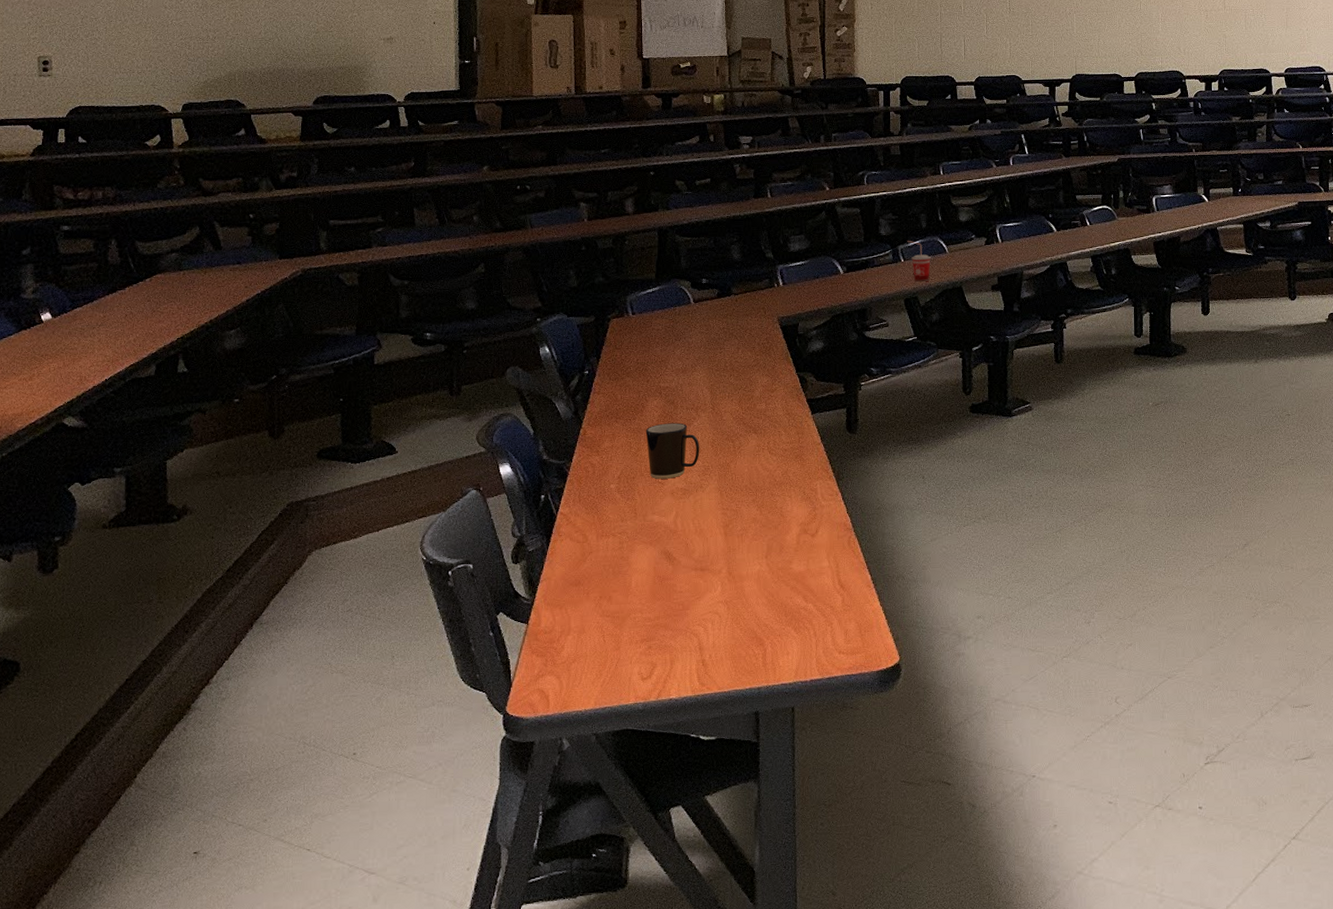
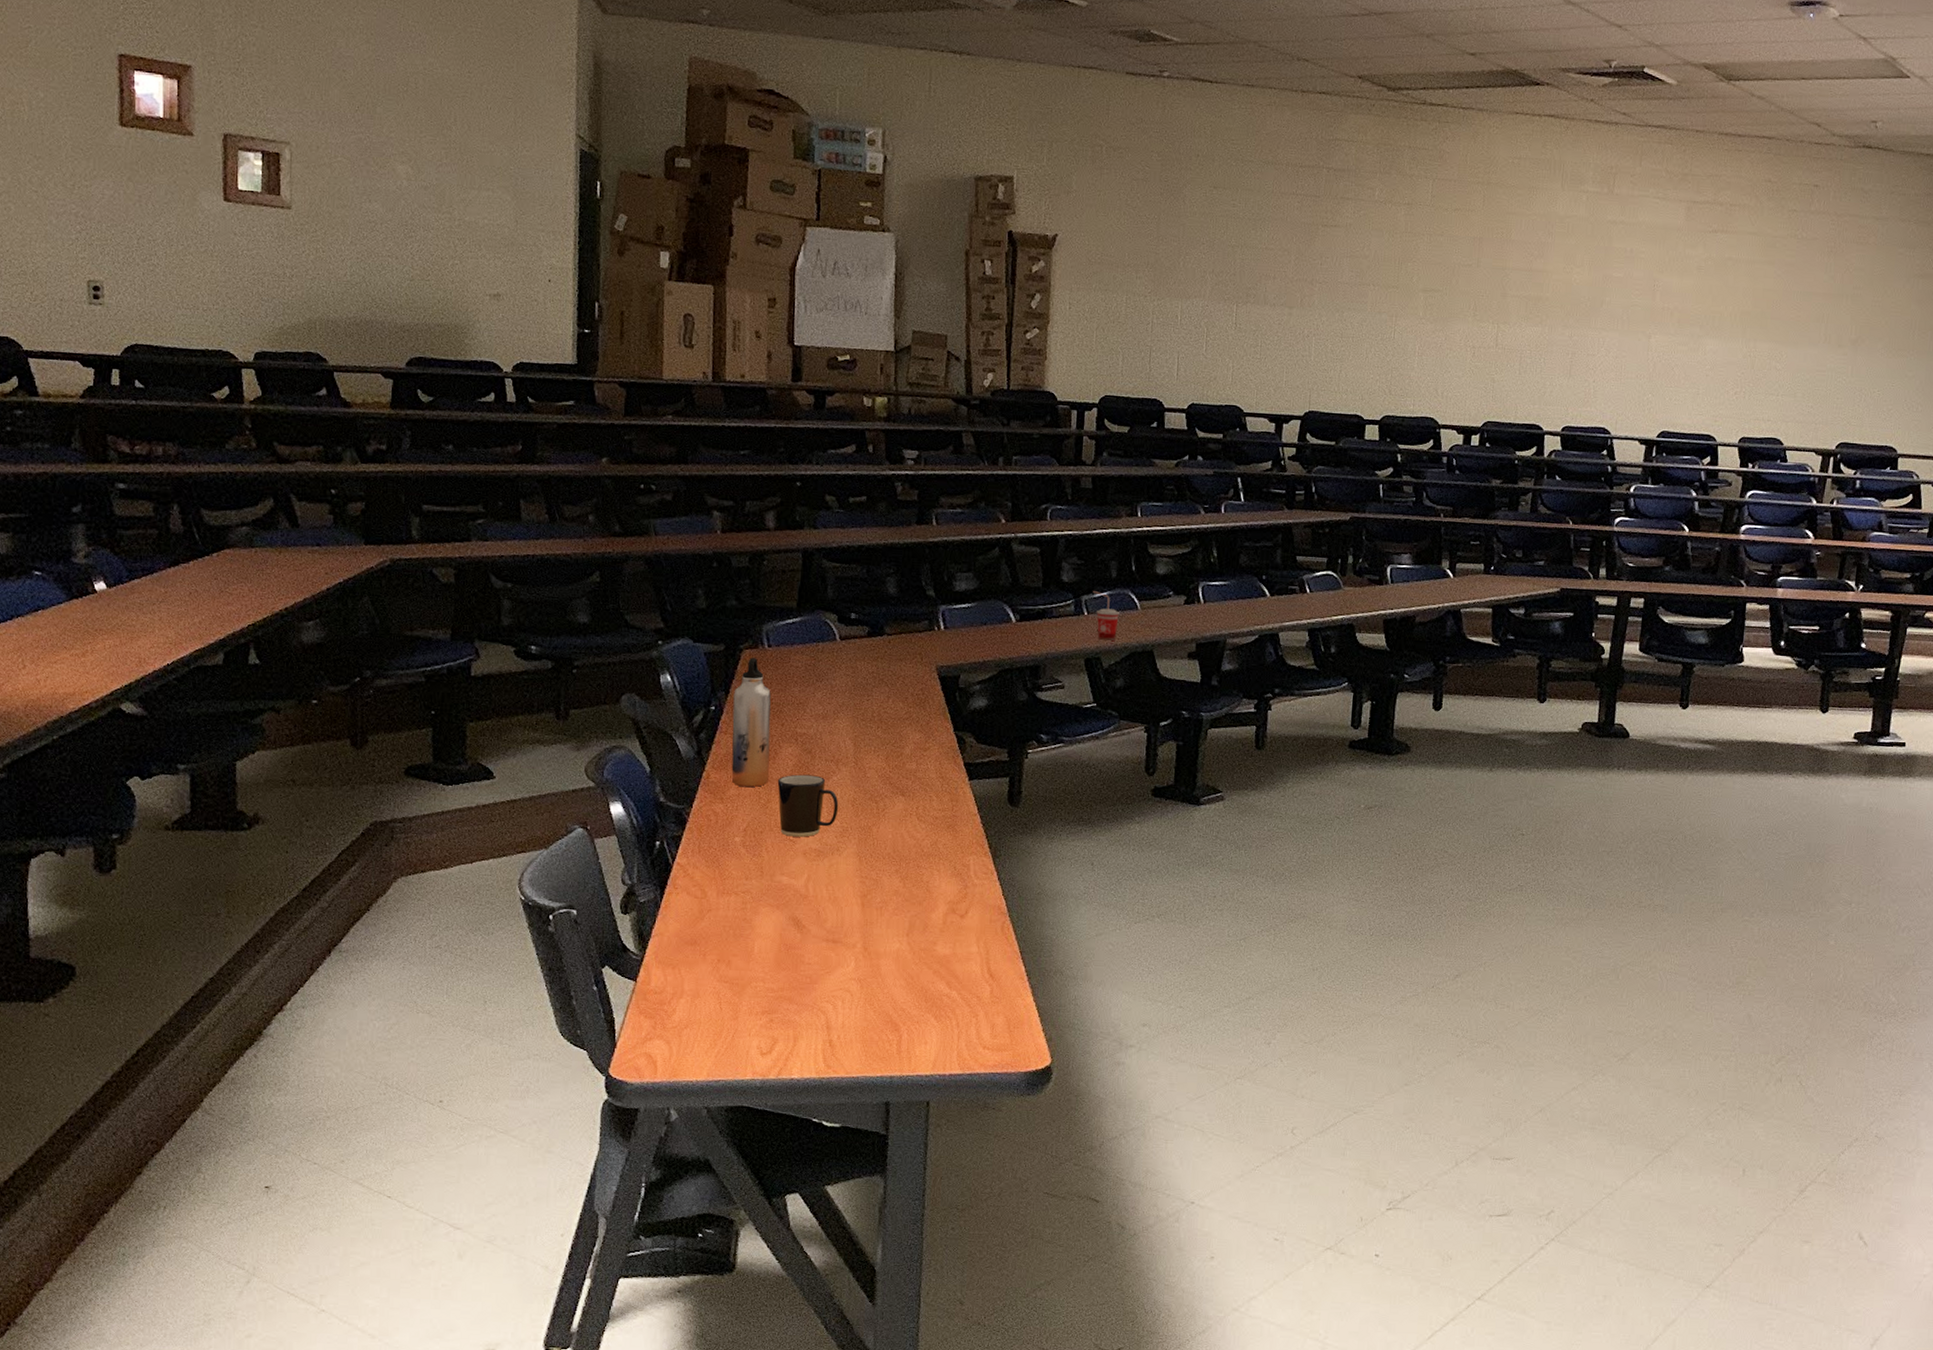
water bottle: none [604,325,638,440] -> present [731,658,771,788]

